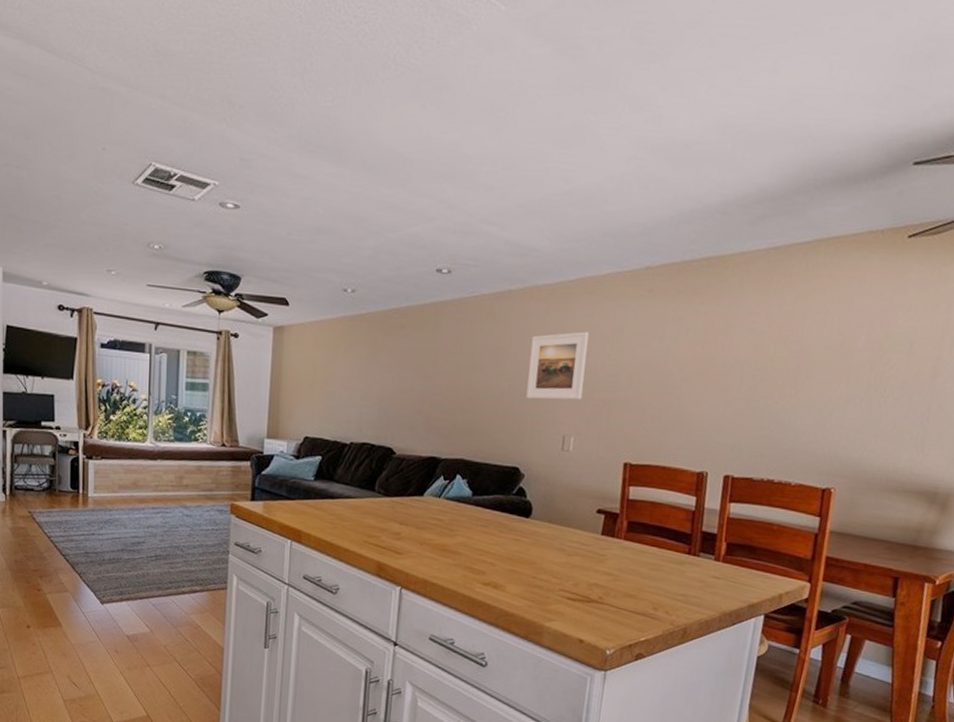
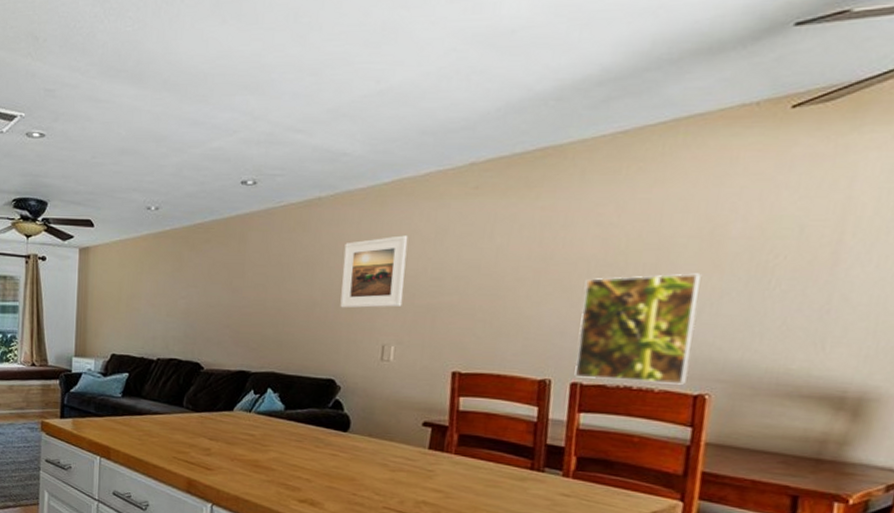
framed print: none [727,380,832,479] -> present [574,273,701,385]

